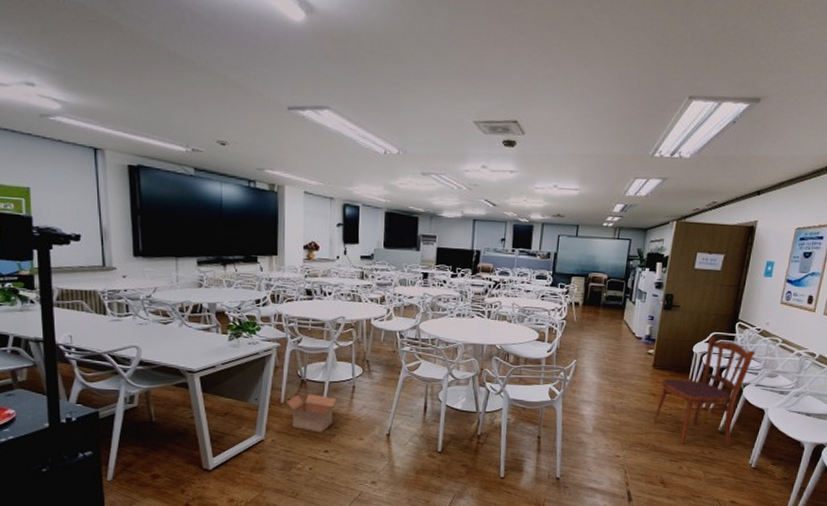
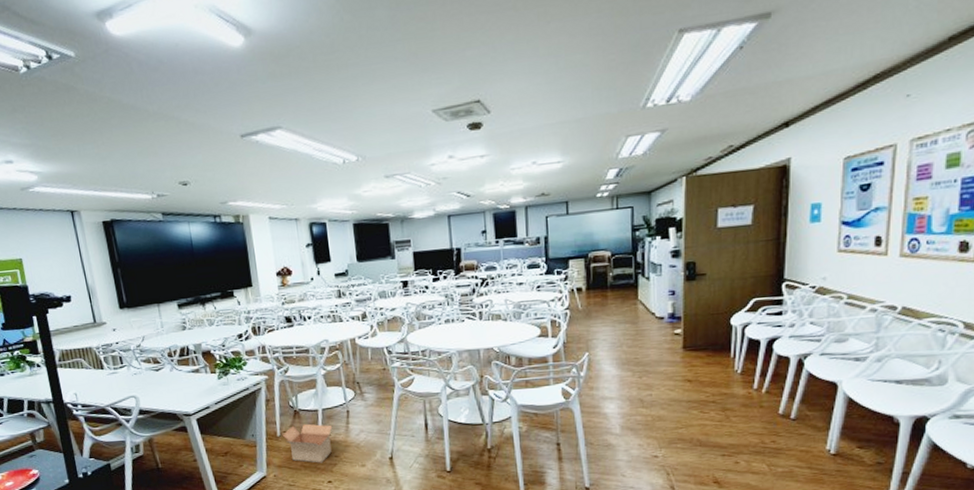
dining chair: present [653,336,755,447] -> none [693,303,812,436]

